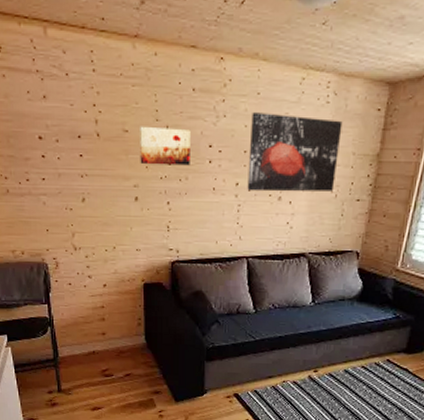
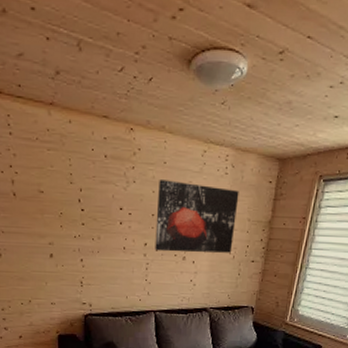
wall art: present [138,126,191,166] -> none [53,187,103,226]

